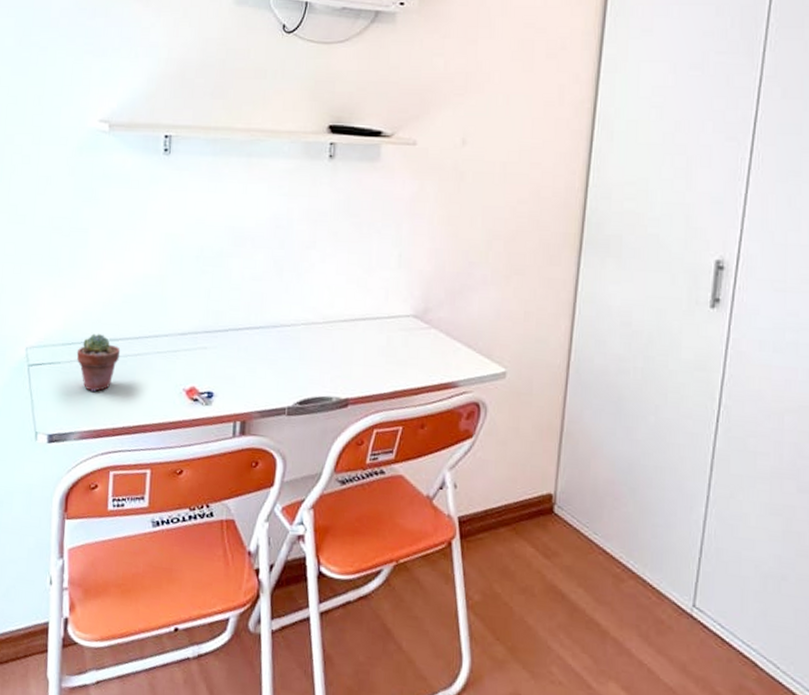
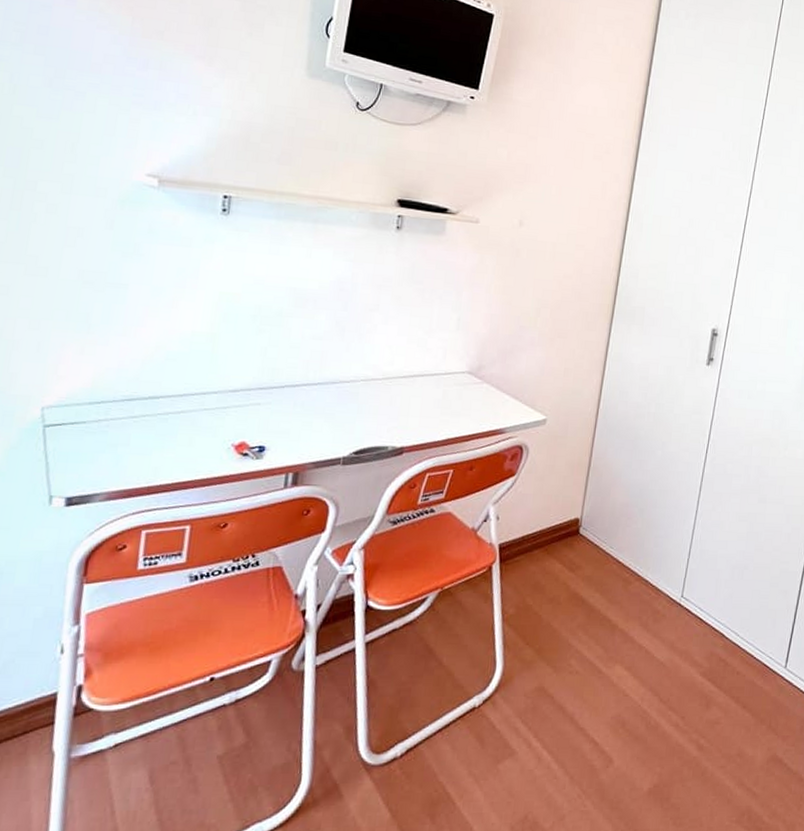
potted succulent: present [76,333,121,392] -> none [106,391,161,451]

